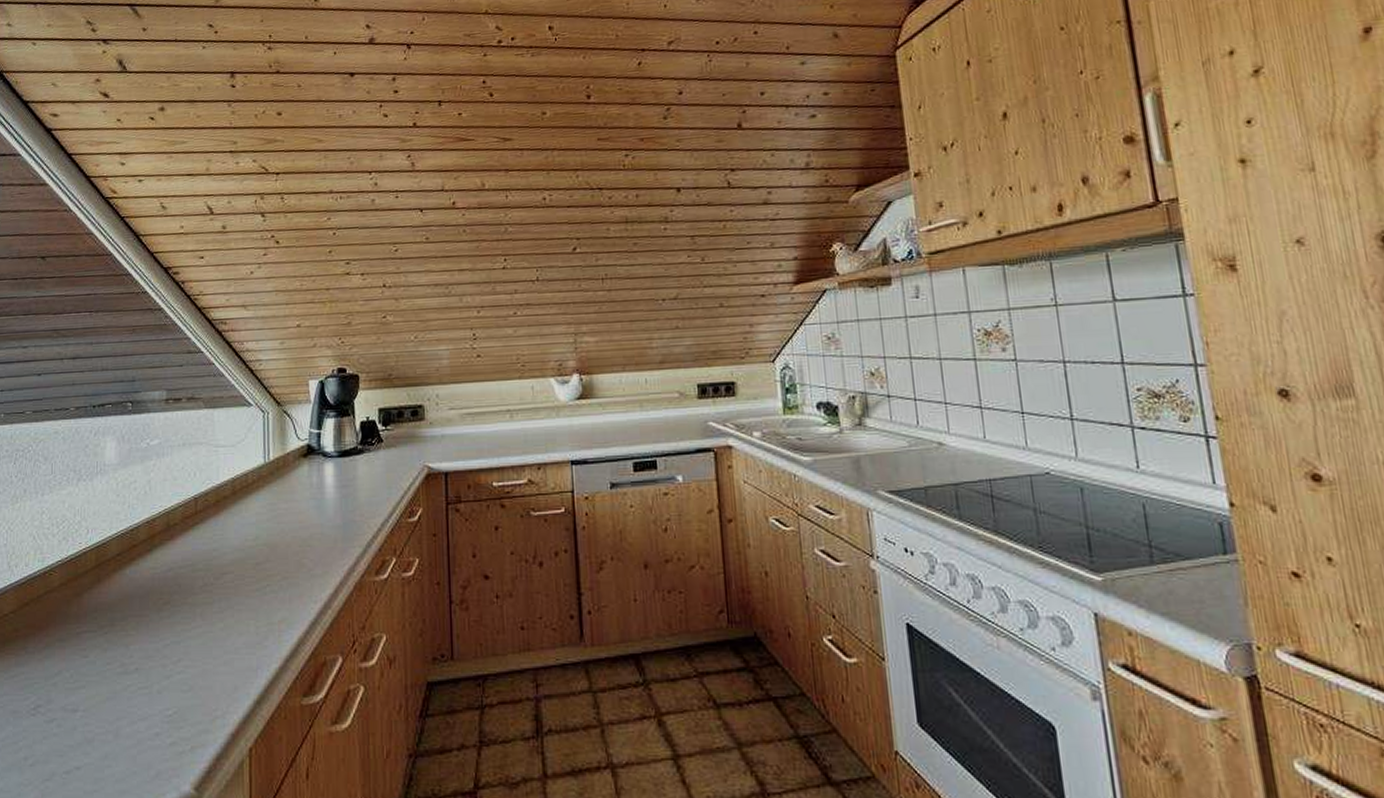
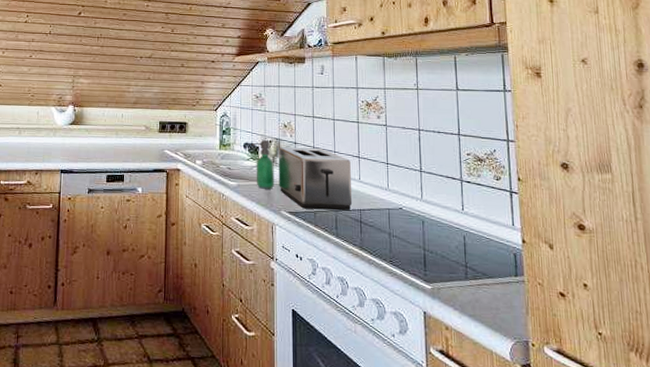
soap dispenser: none [827,394,865,463] -> present [251,139,274,189]
toaster: none [866,399,978,485] -> present [279,147,353,211]

